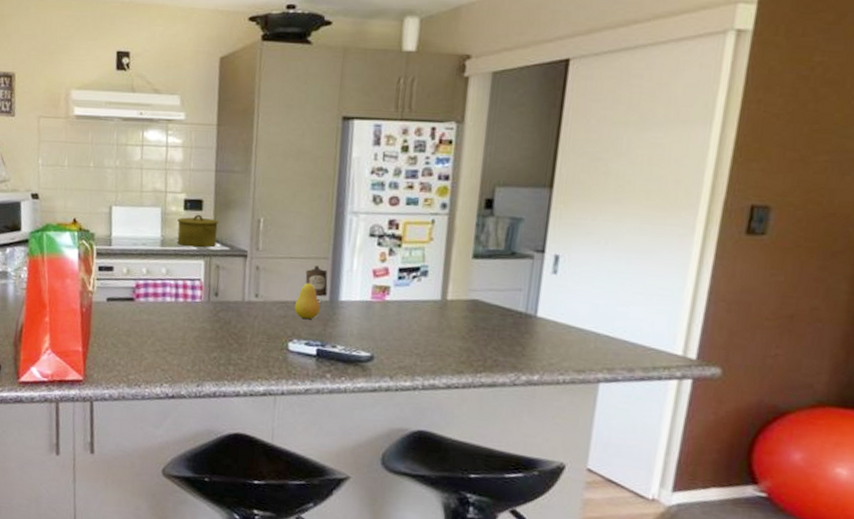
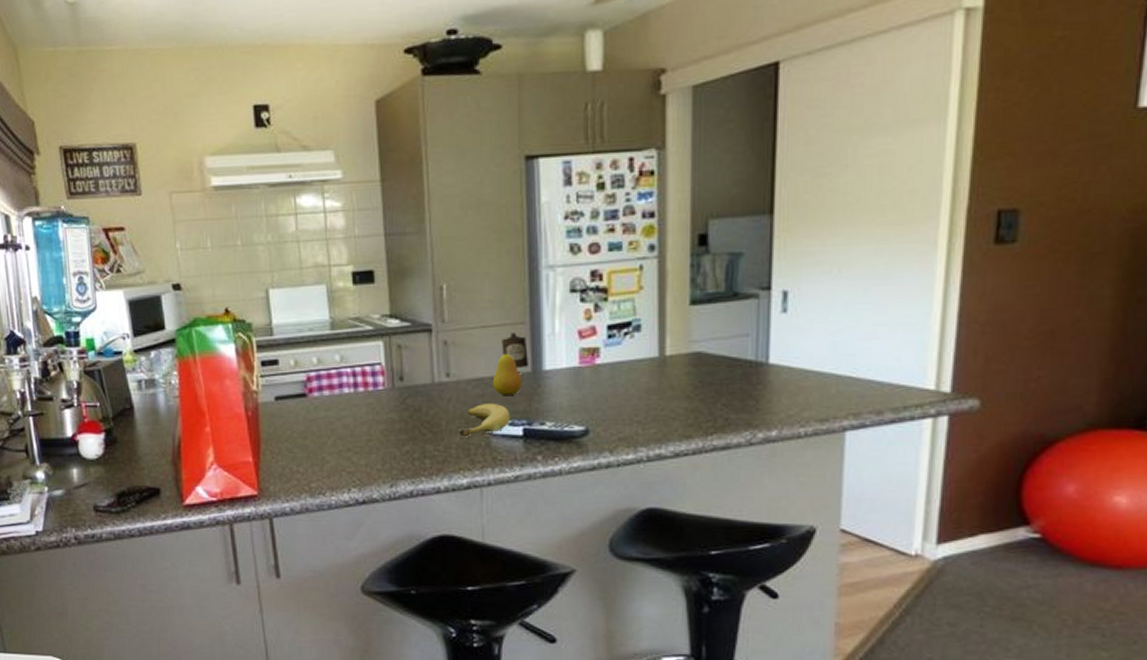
cooking pot: present [176,214,219,248] -> none [345,288,396,327]
fruit: none [261,323,307,351] -> present [459,402,511,437]

